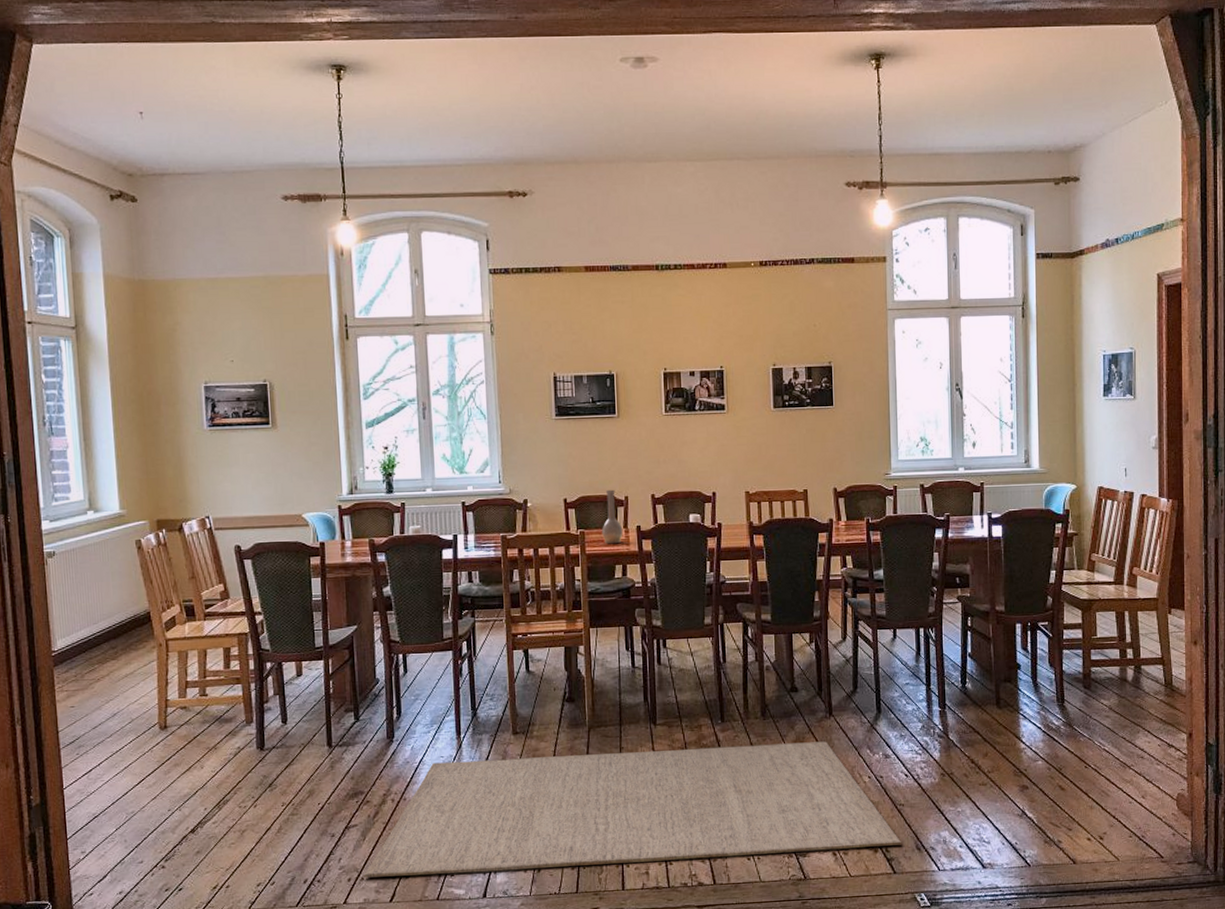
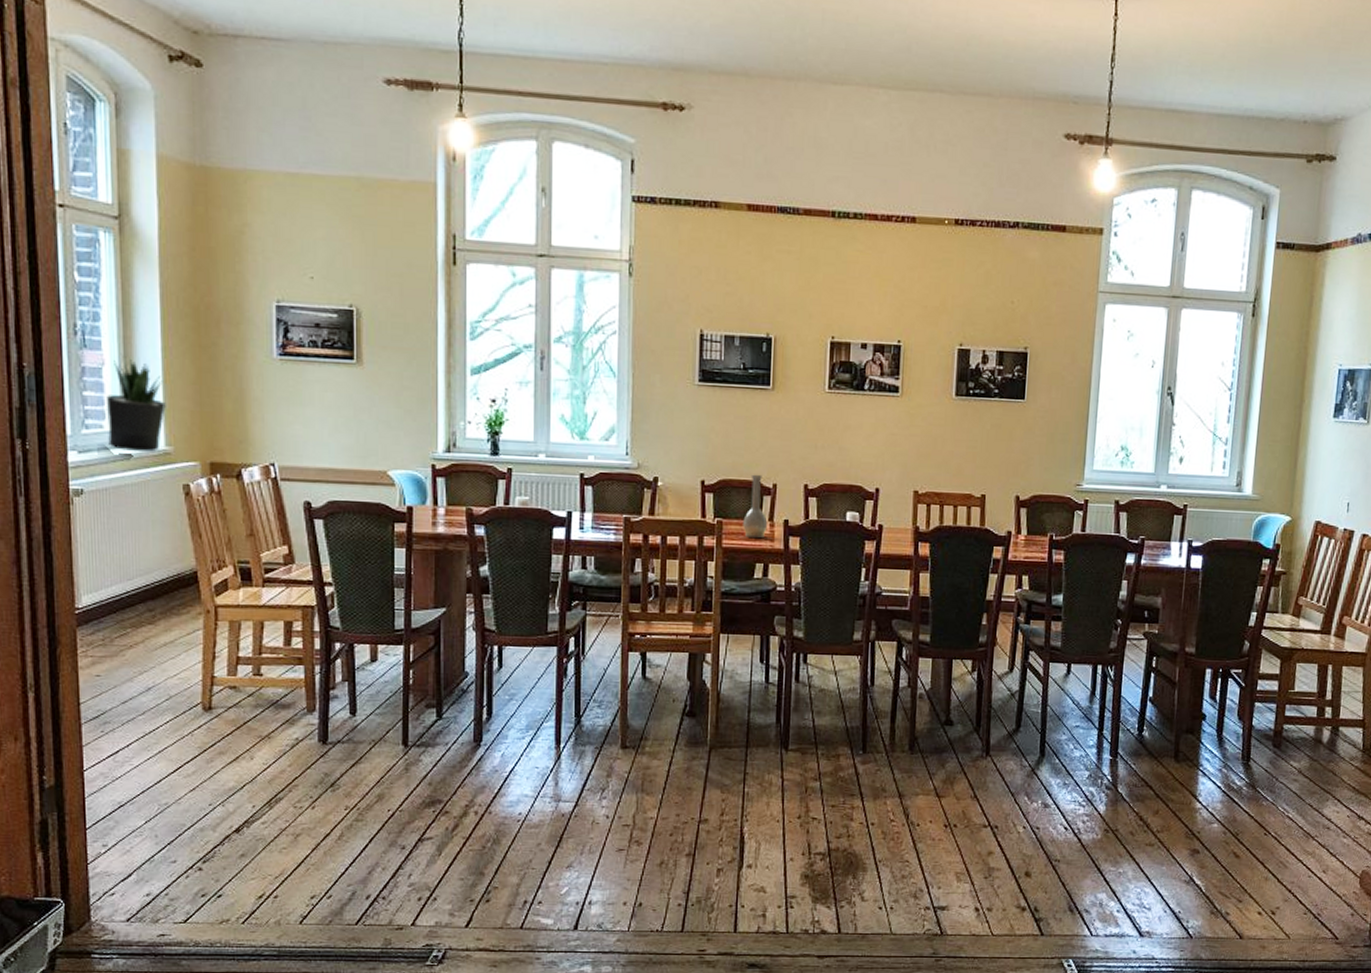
planter: none [70,438,119,517] -> present [105,354,166,453]
rug: present [363,741,902,878] -> none [436,774,1054,905]

